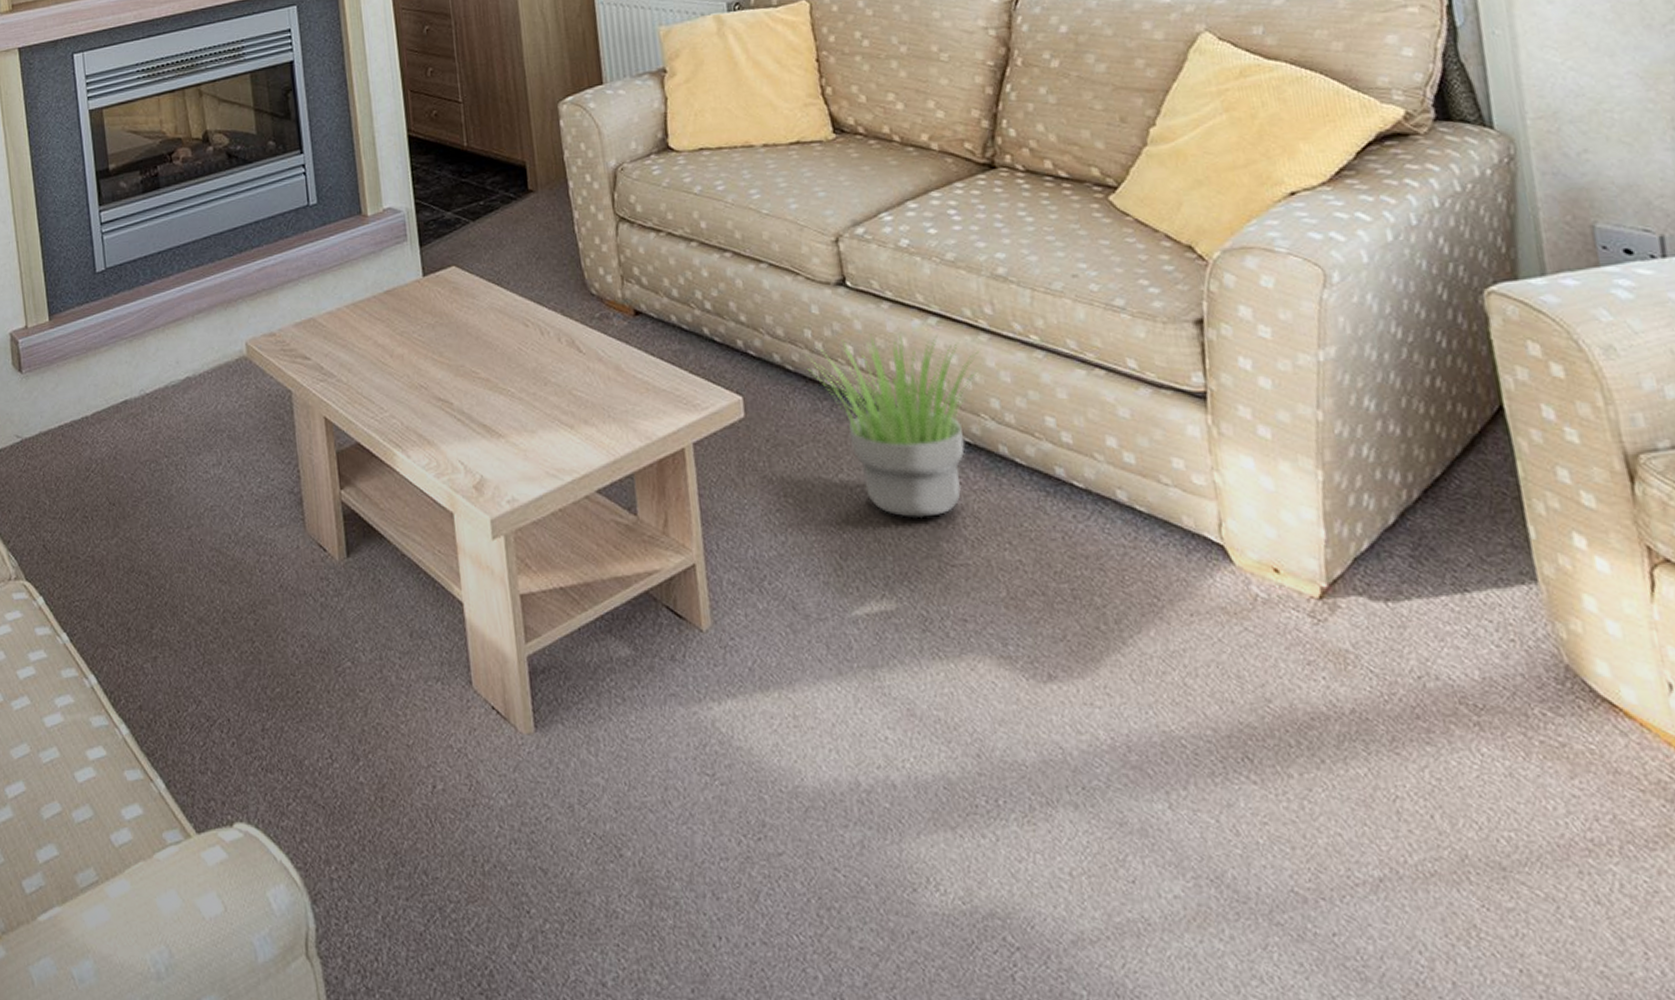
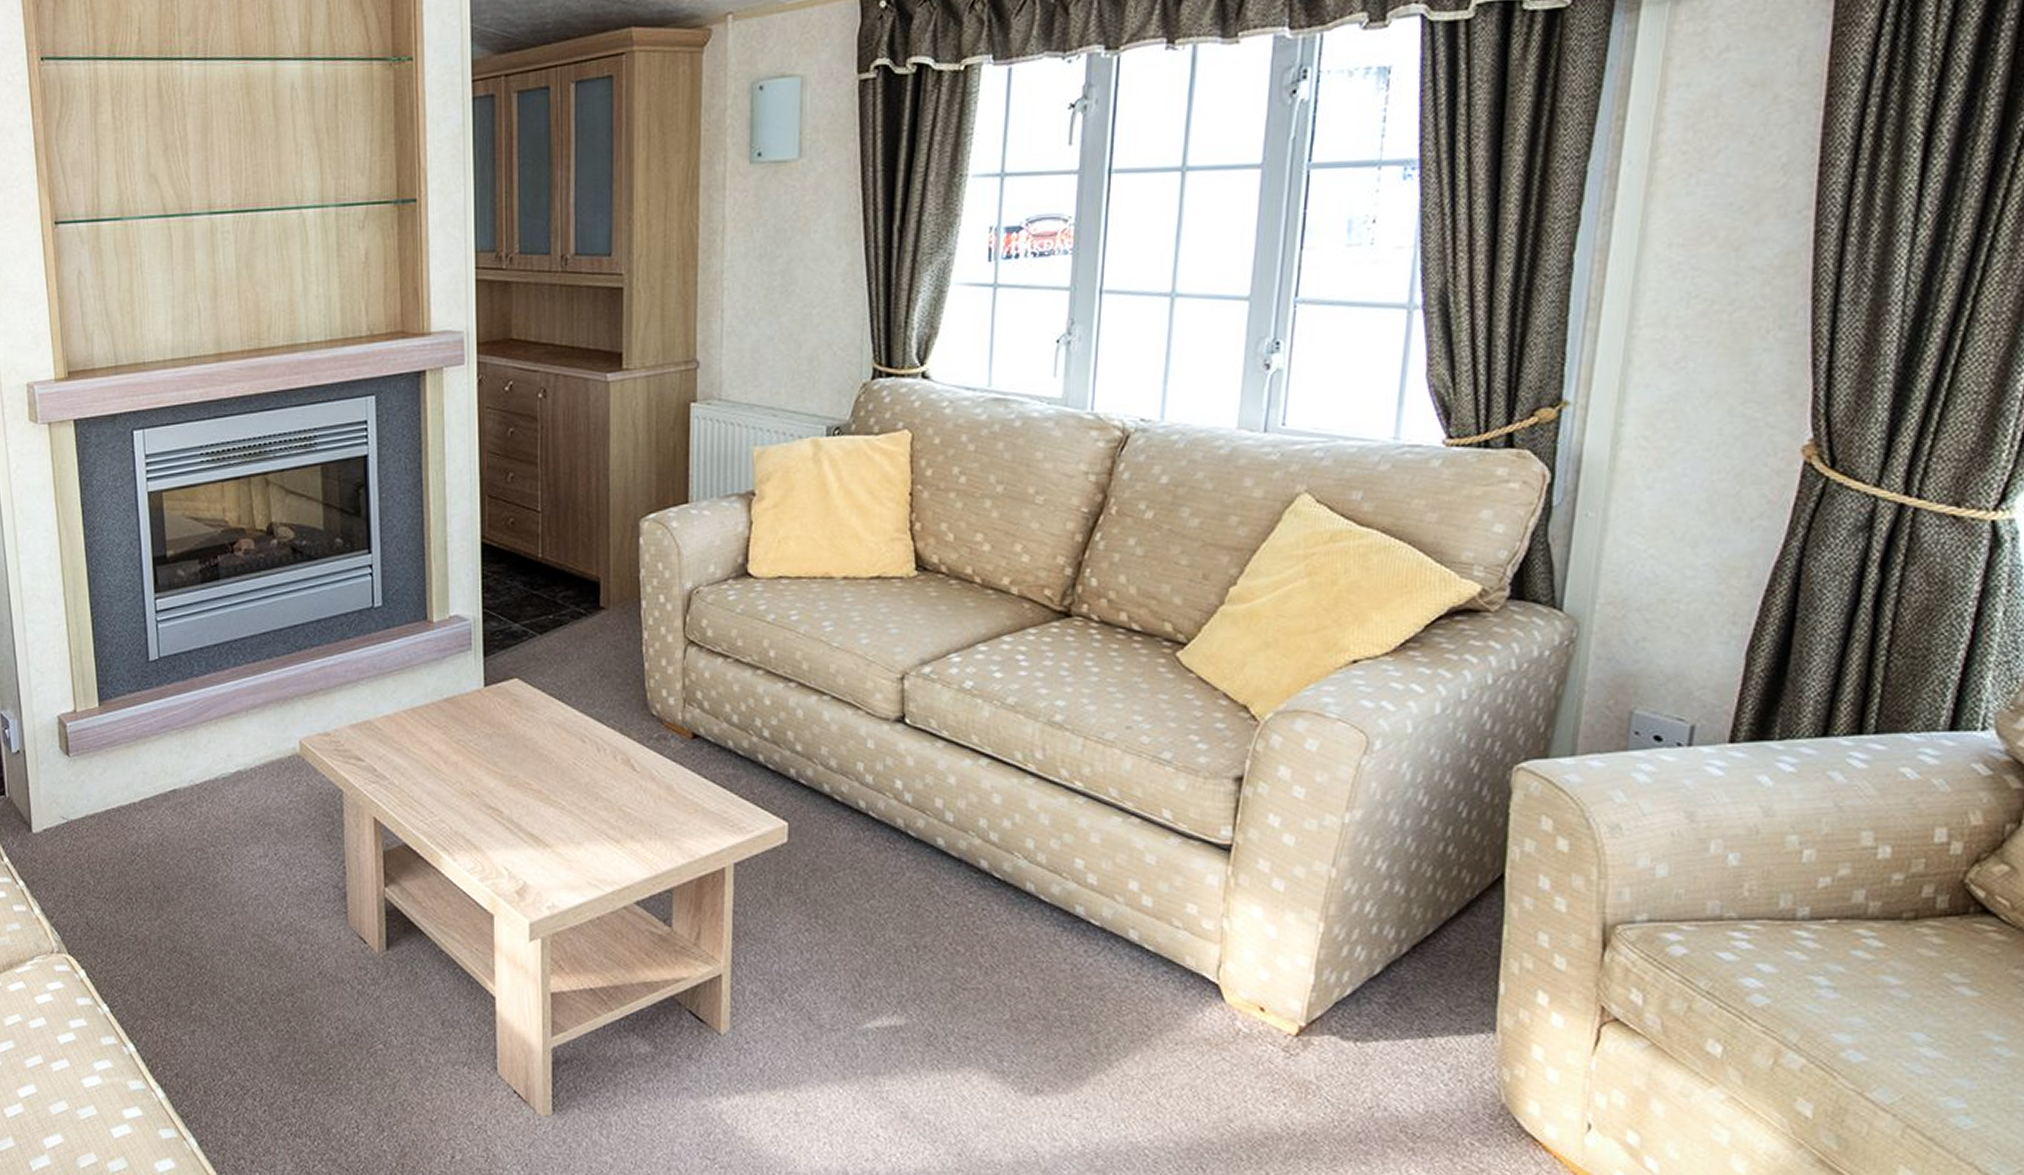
potted plant: present [805,332,980,519] -> none [855,770,1024,945]

